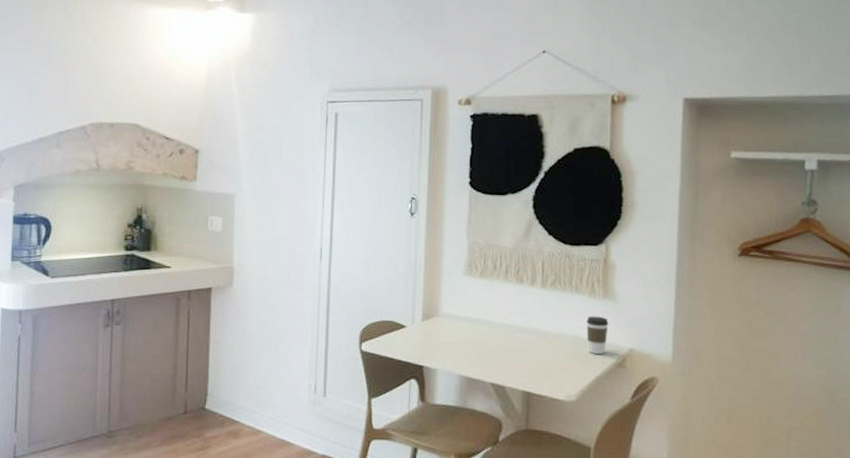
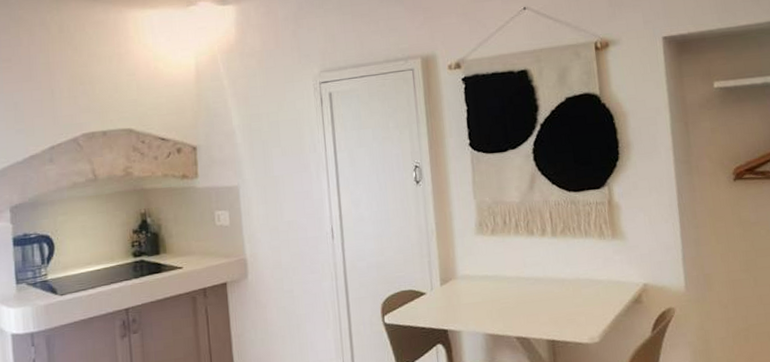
coffee cup: present [586,316,609,354] -> none [599,256,622,294]

